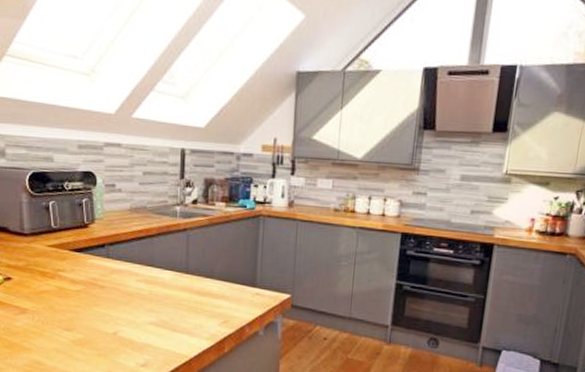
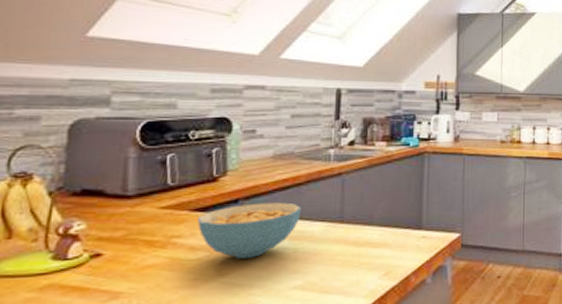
cereal bowl: none [75,249,154,295] -> present [197,202,302,259]

